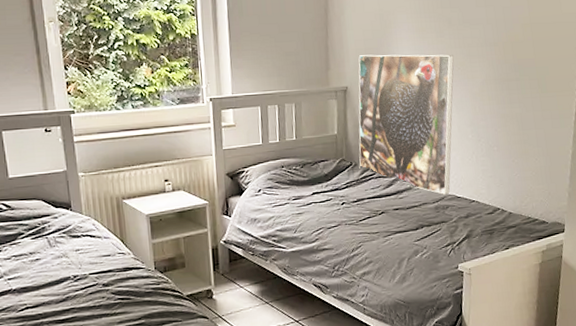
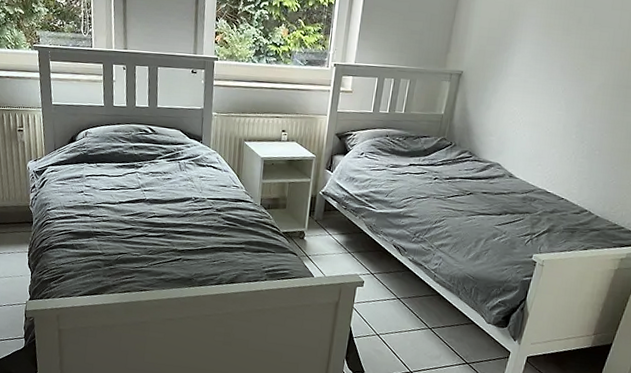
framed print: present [358,54,454,194] -> none [458,43,576,188]

